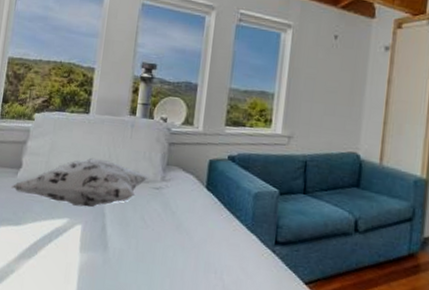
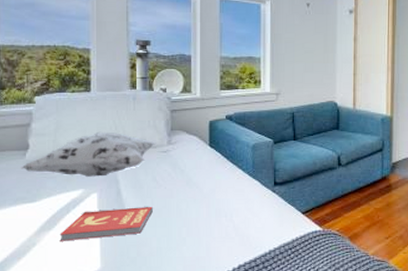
book: none [37,243,137,278] -> present [59,206,153,241]

